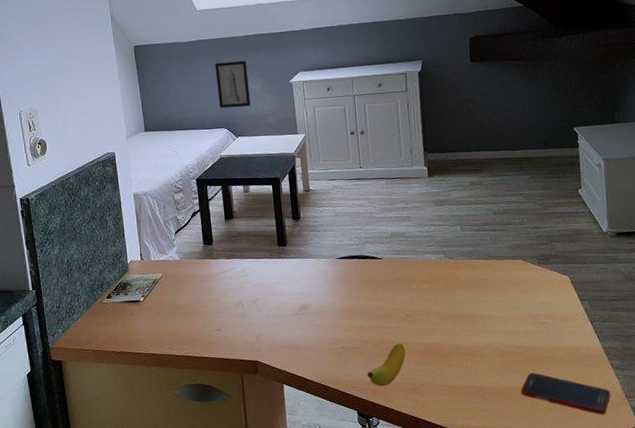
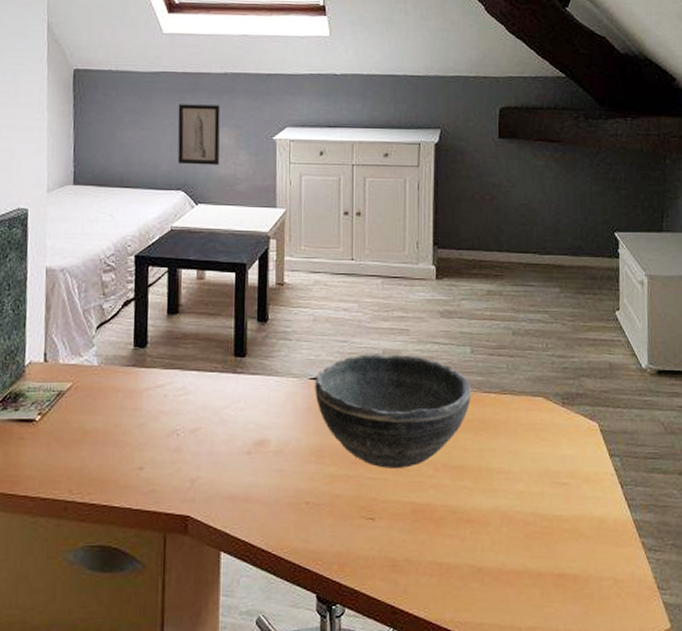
bowl: none [340,235,464,320] -> present [315,354,471,468]
banana: present [367,343,405,387] -> none [334,501,387,561]
cell phone: present [521,373,611,415] -> none [530,551,640,612]

